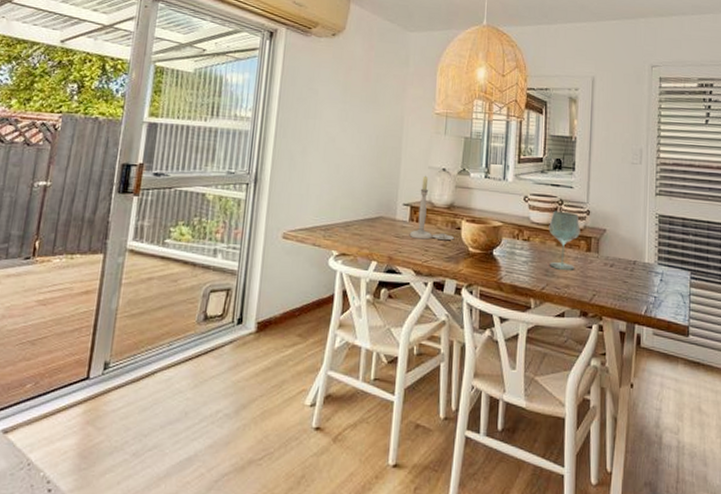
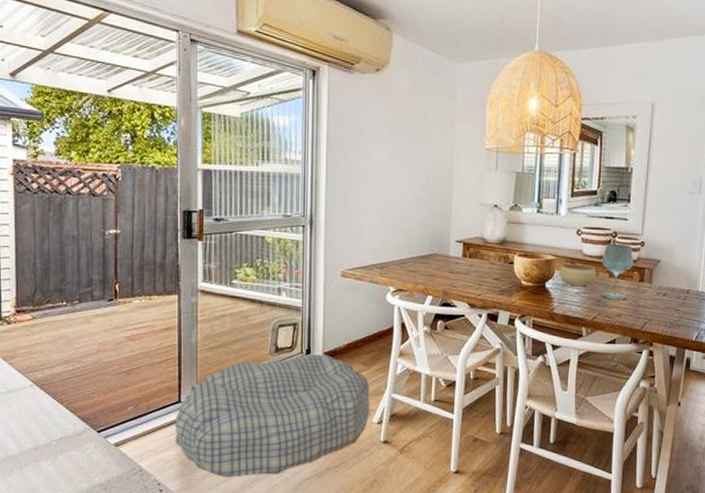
dog bed: none [75,324,304,473] -> present [175,354,370,477]
candlestick: present [409,175,455,241] -> none [462,212,508,275]
bowl: none [507,230,544,256] -> present [559,263,597,287]

